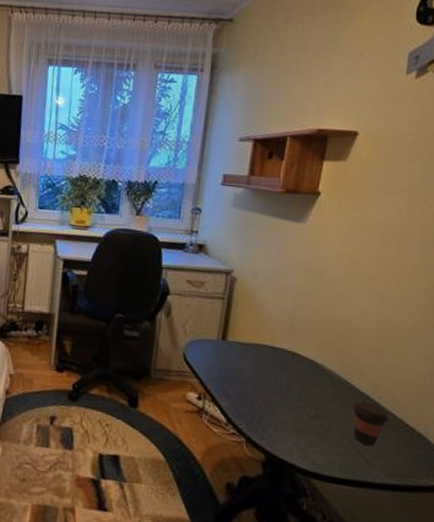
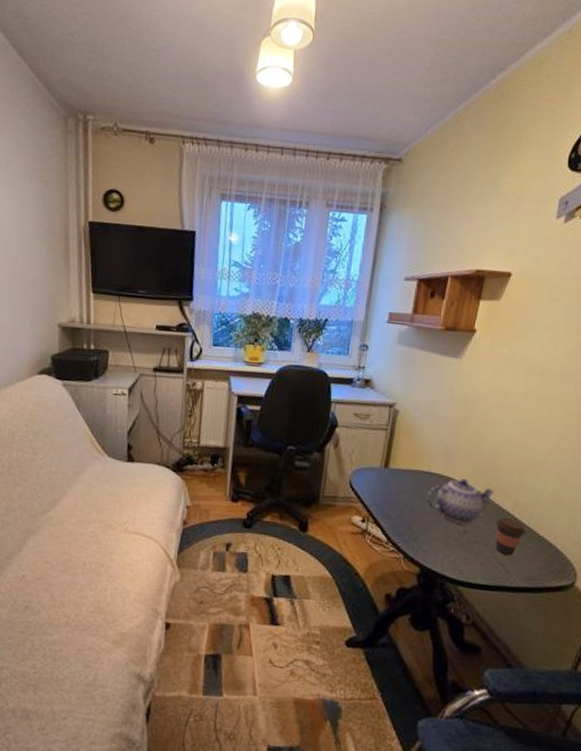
teapot: none [269,355,350,407] -> present [425,478,495,524]

